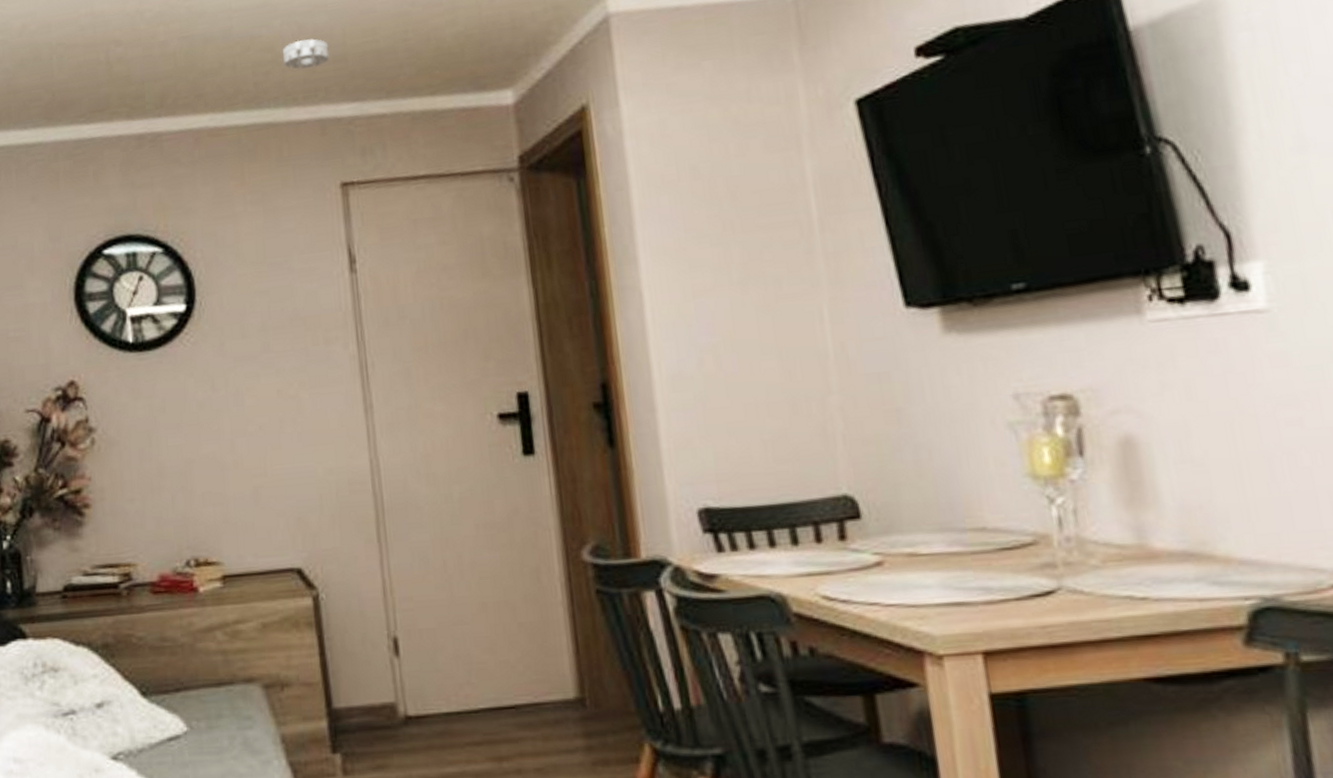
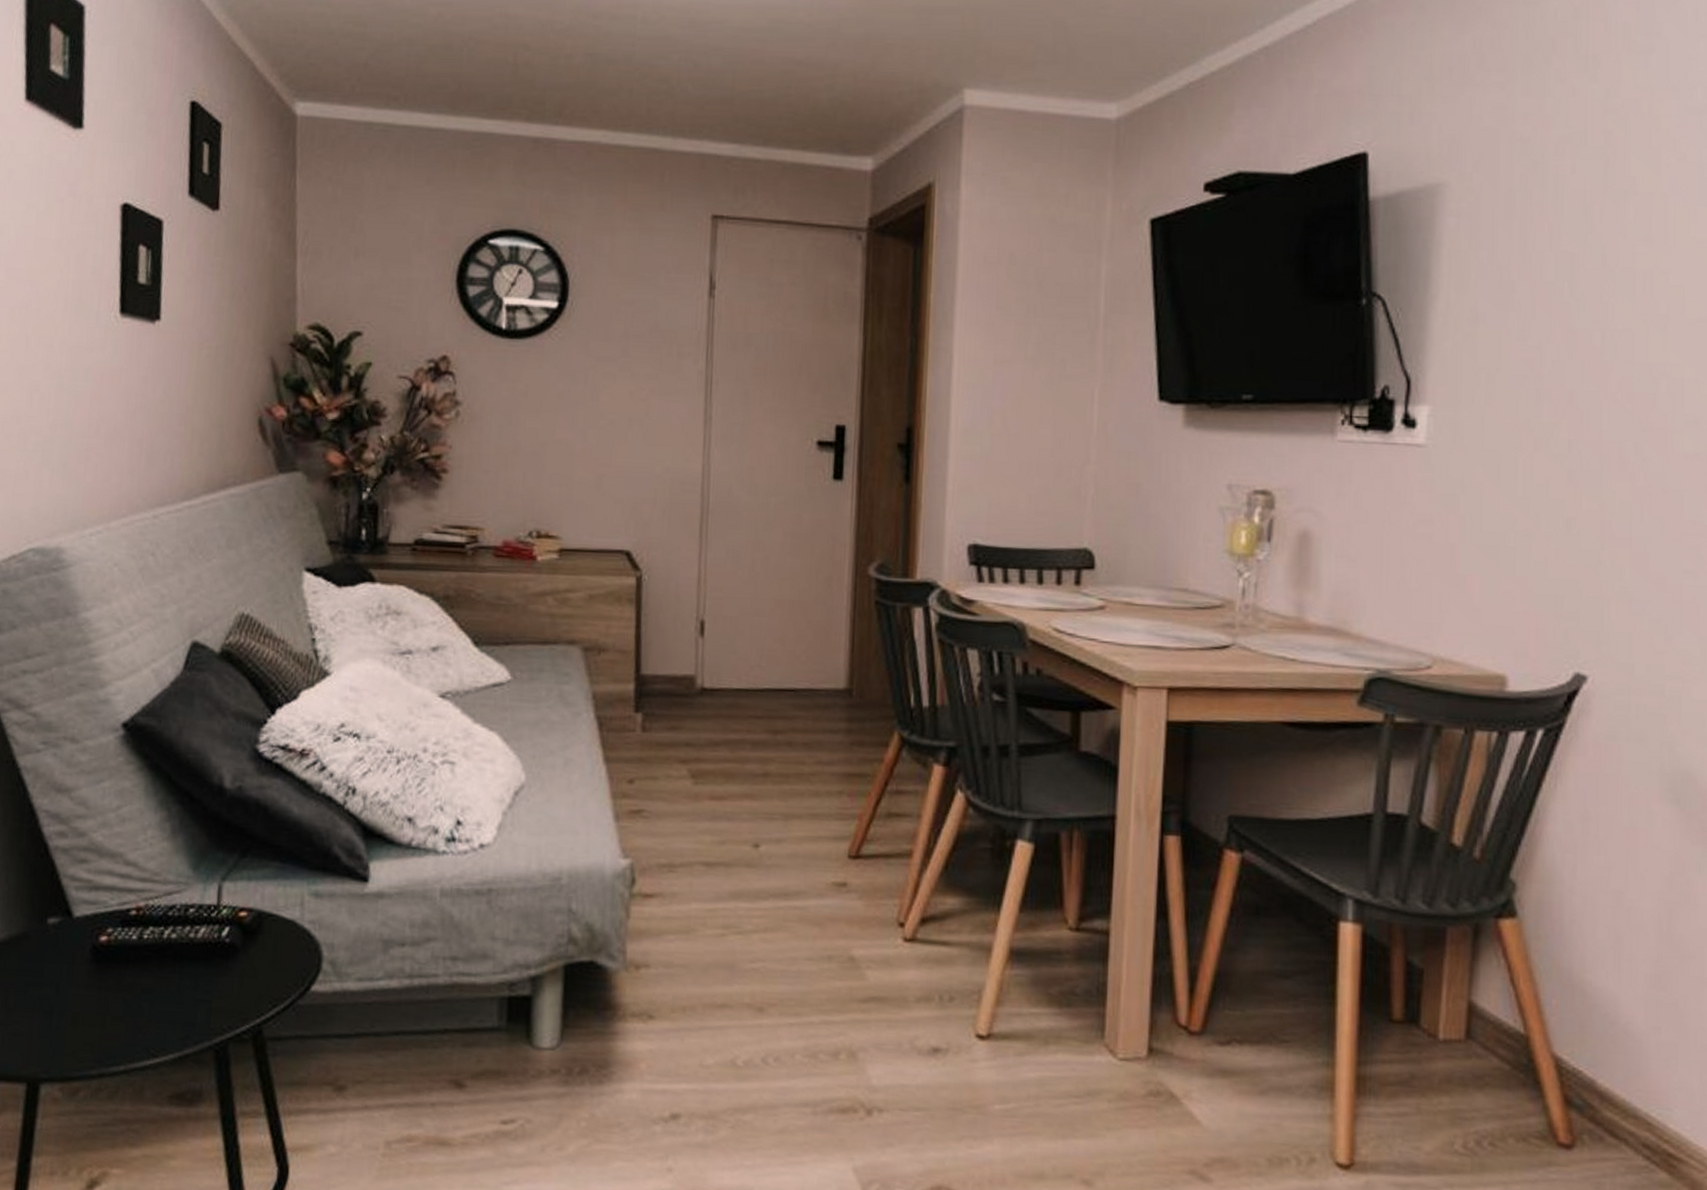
smoke detector: present [282,38,330,70] -> none [676,77,719,105]

